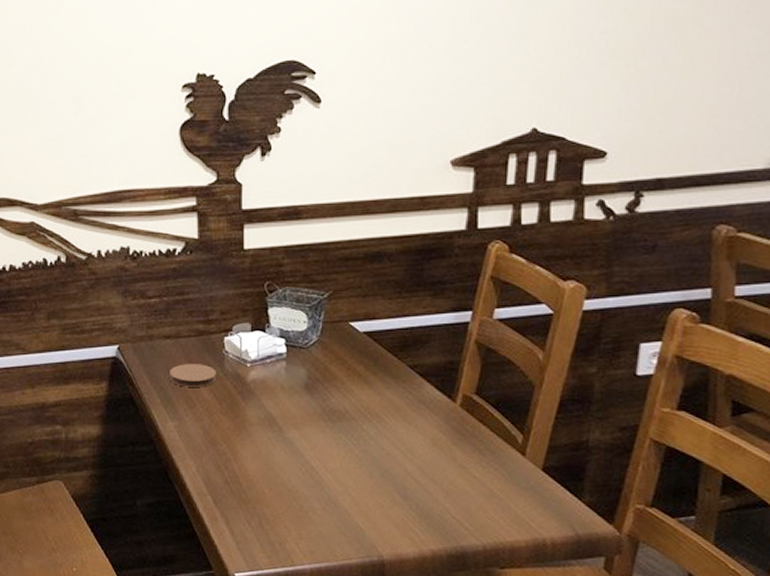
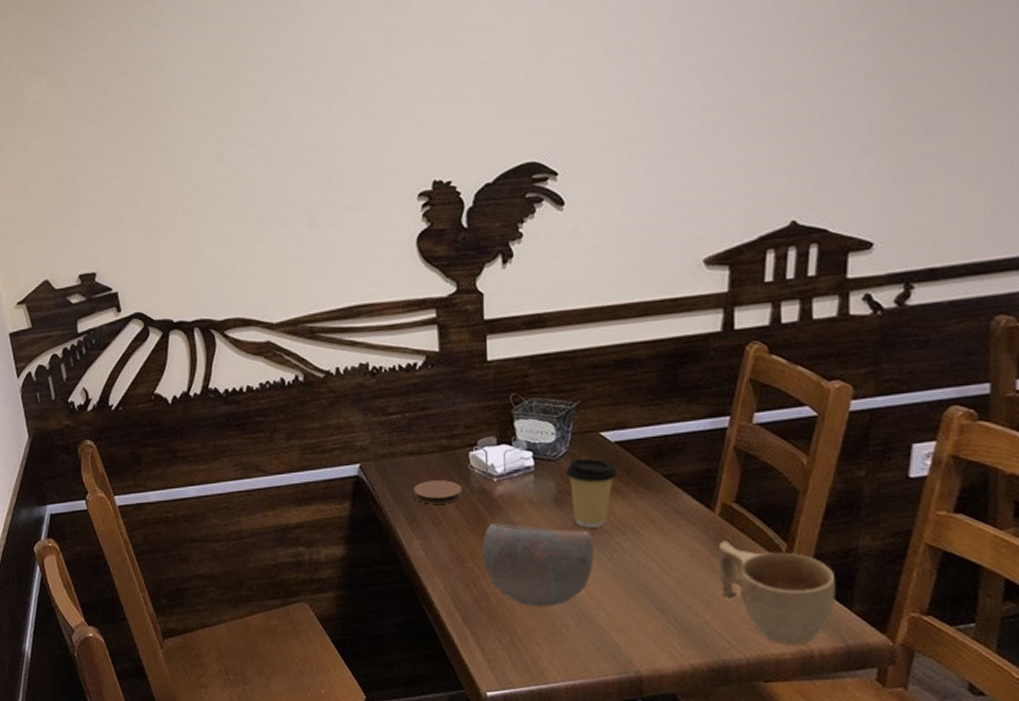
bowl: none [233,408,341,491] -> present [481,523,594,607]
coffee cup: none [315,347,366,414] -> present [565,458,618,527]
cup: none [459,431,568,533] -> present [719,541,836,645]

